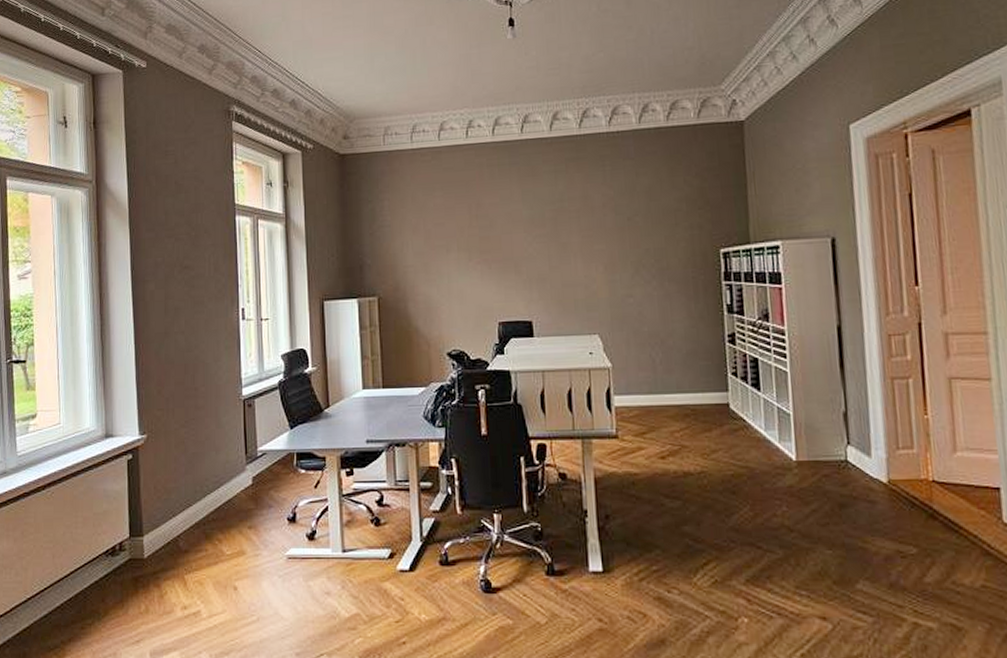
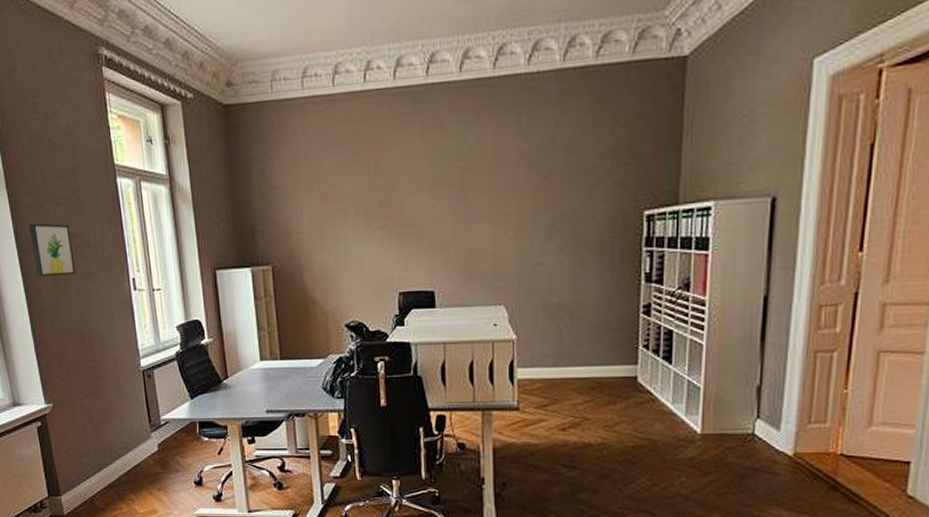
wall art: none [146,257,187,306] -> present [29,223,76,276]

